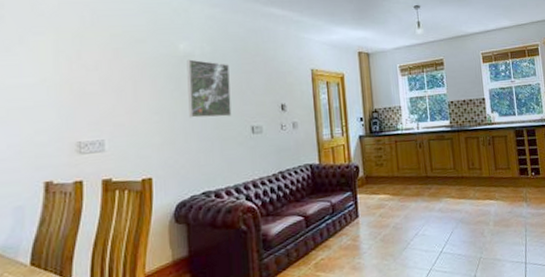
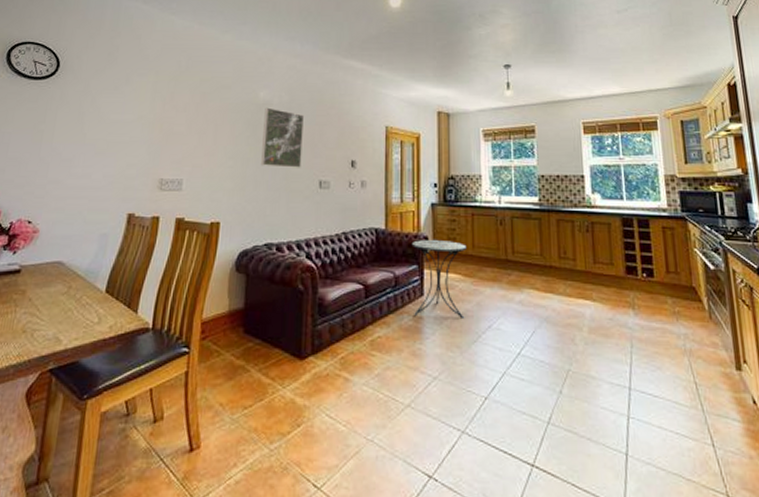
side table: none [344,166,395,235] -> present [411,239,467,318]

